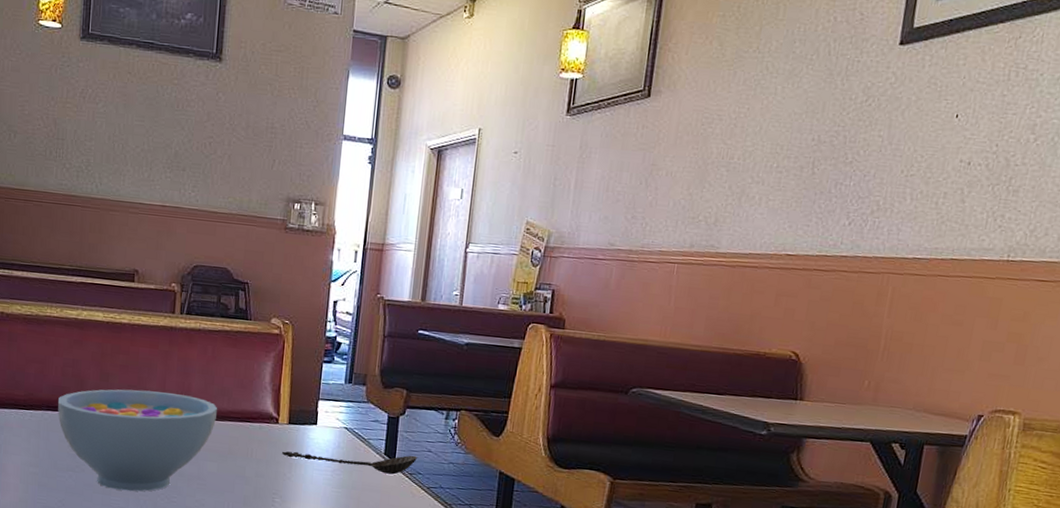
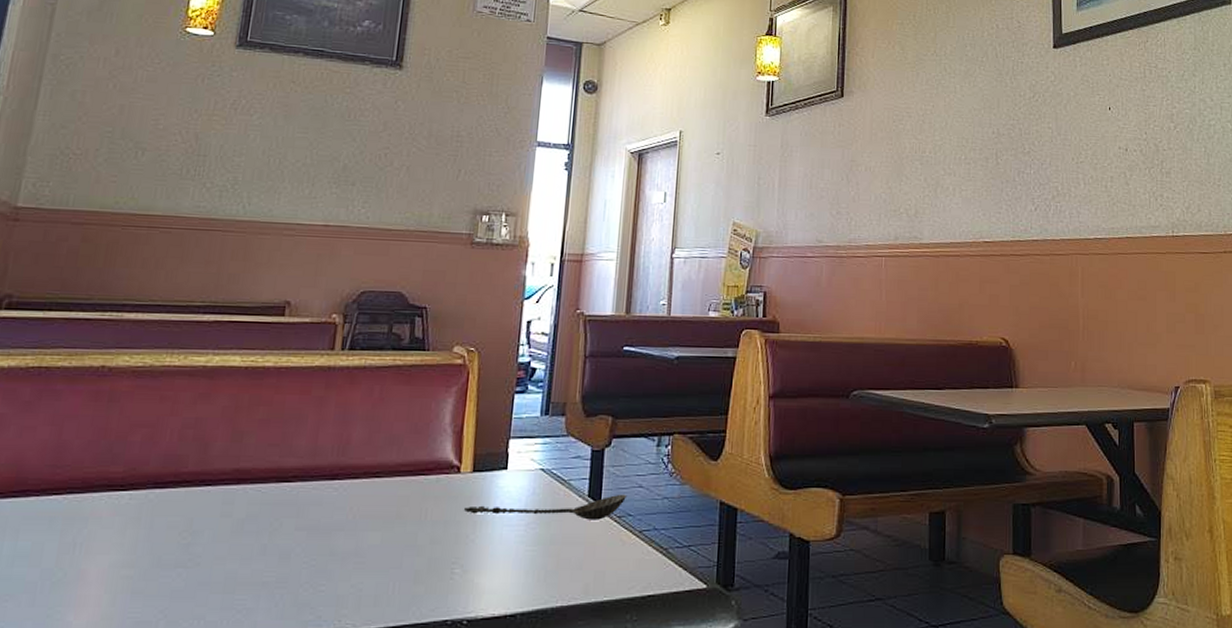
bowl: present [58,389,218,492] -> none [168,448,385,585]

